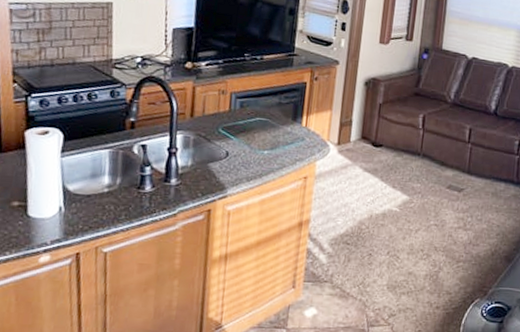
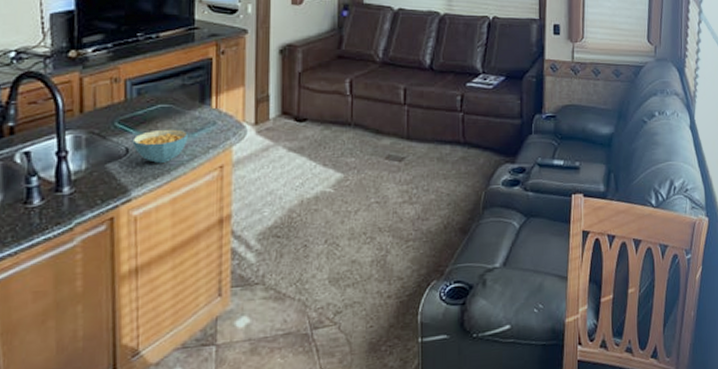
cereal bowl: none [232,139,280,168] -> present [132,129,188,163]

